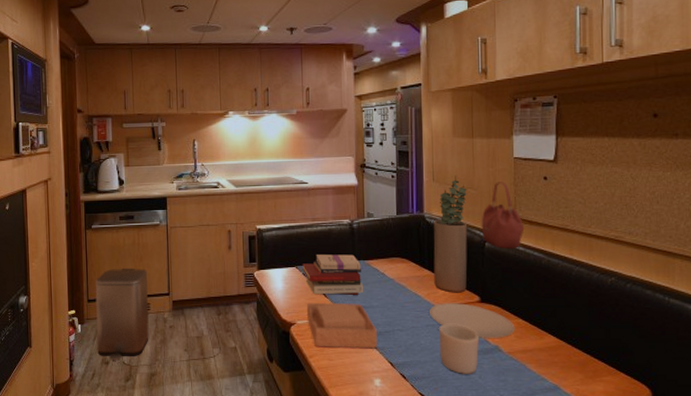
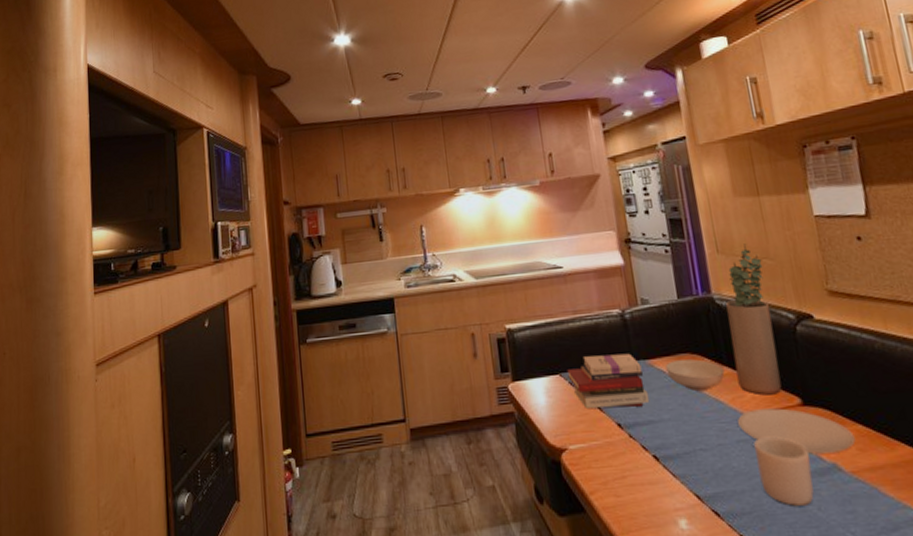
pedal bin: present [95,268,149,360] -> none [313,390,384,512]
napkin holder: present [306,302,378,349] -> none [578,417,677,480]
bowl: none [380,262,425,286] -> present [665,359,725,391]
handbag: present [481,182,525,250] -> none [786,247,844,334]

